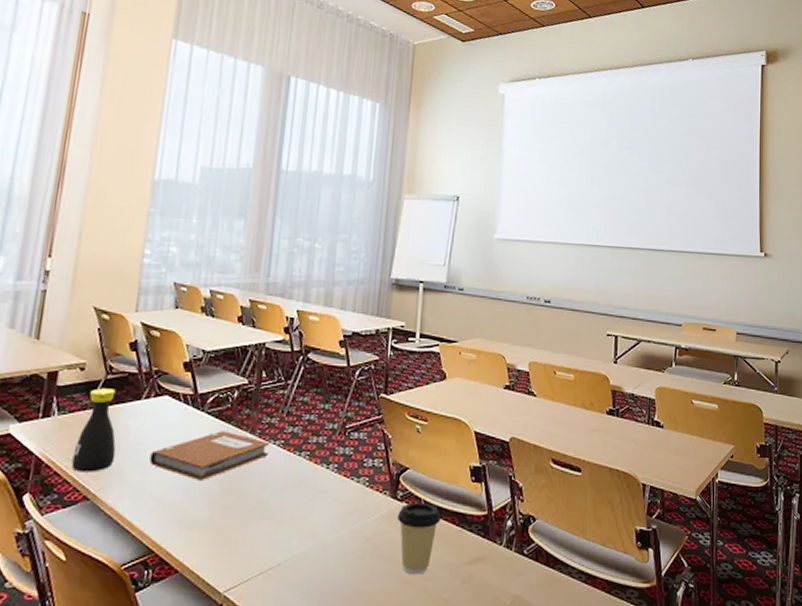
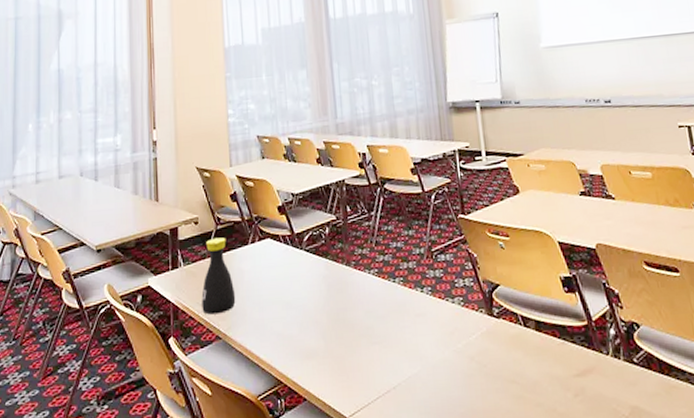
notebook: present [149,431,270,482] -> none [264,265,367,315]
coffee cup: present [396,502,442,575] -> none [496,317,542,391]

